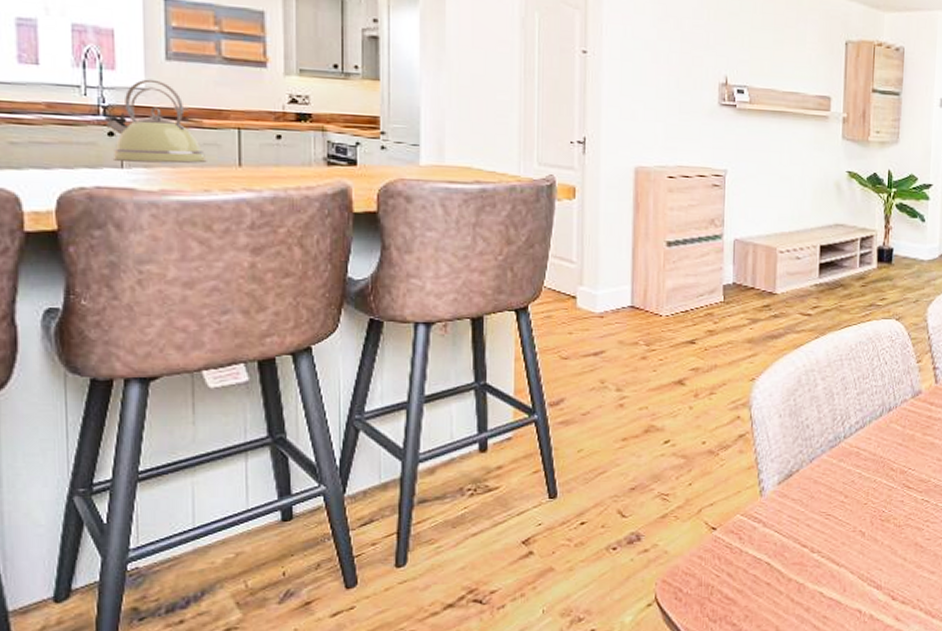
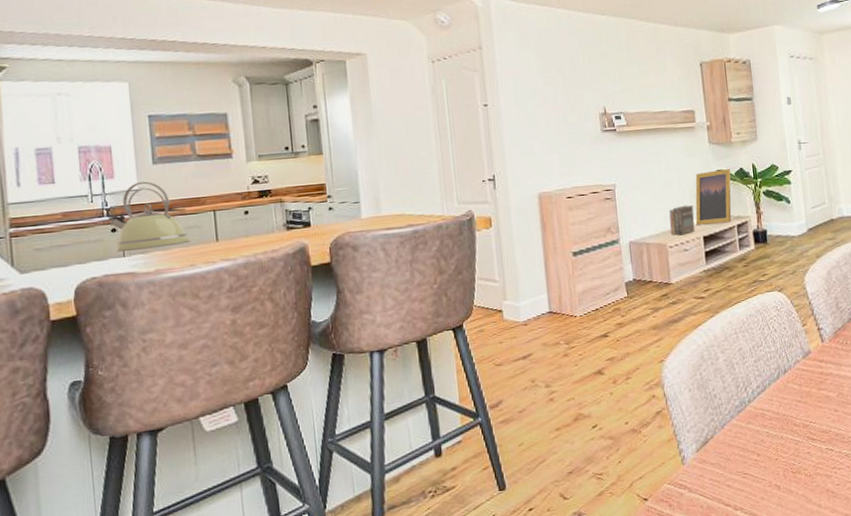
books: none [783,206,814,241] -> present [669,205,695,236]
picture frame: none [814,171,863,233] -> present [695,169,732,225]

